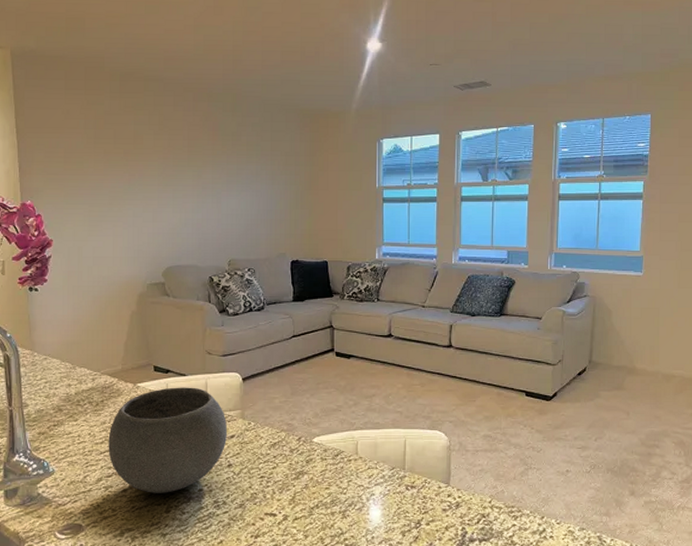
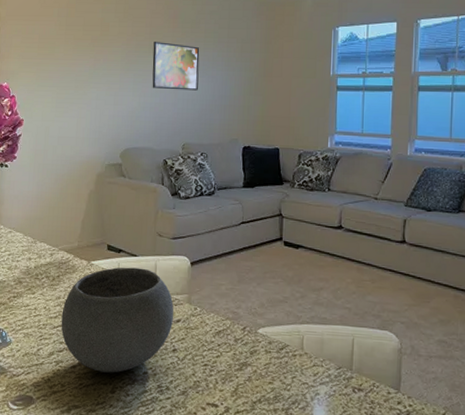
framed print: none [192,155,242,205] -> present [152,42,200,91]

